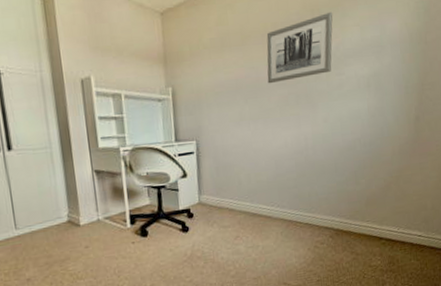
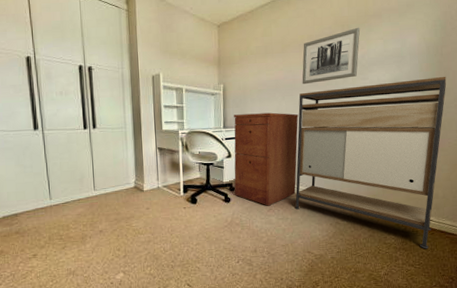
filing cabinet: none [187,119,267,233] -> present [234,112,299,206]
shelving unit: none [264,68,432,269] -> present [295,76,447,249]

